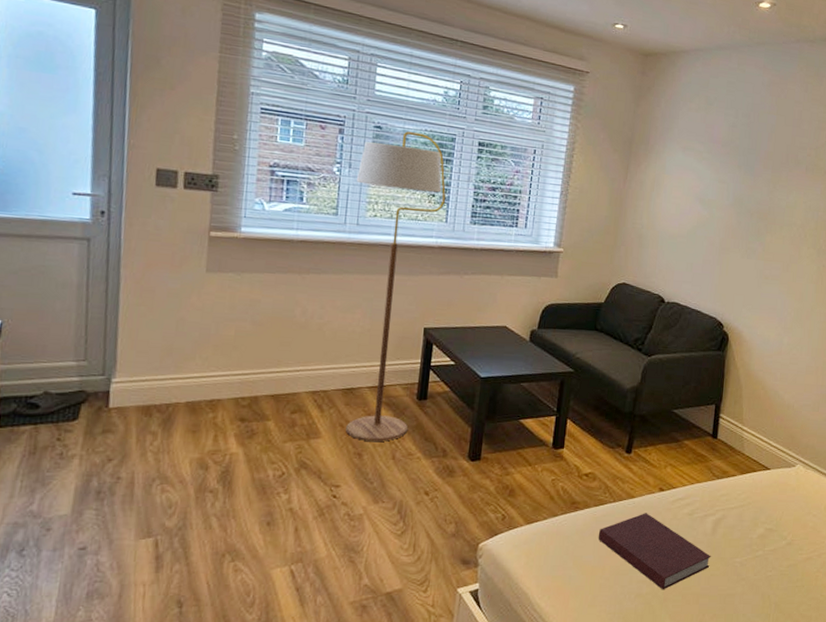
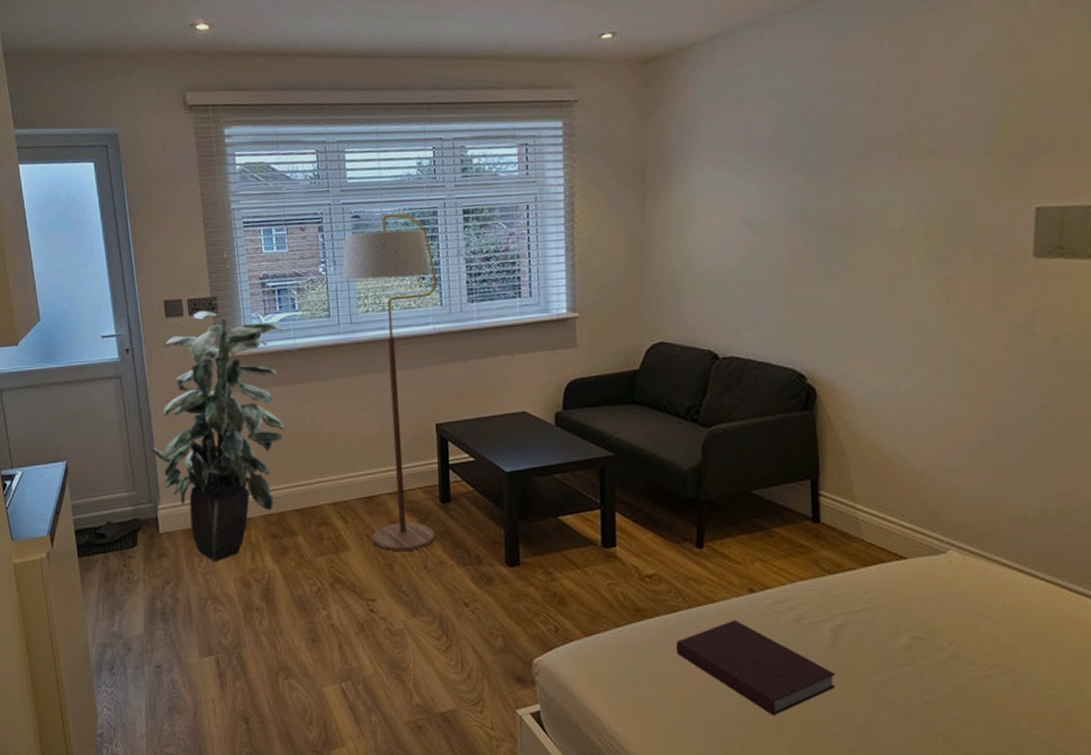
indoor plant: none [113,186,286,442] -> present [151,310,285,563]

